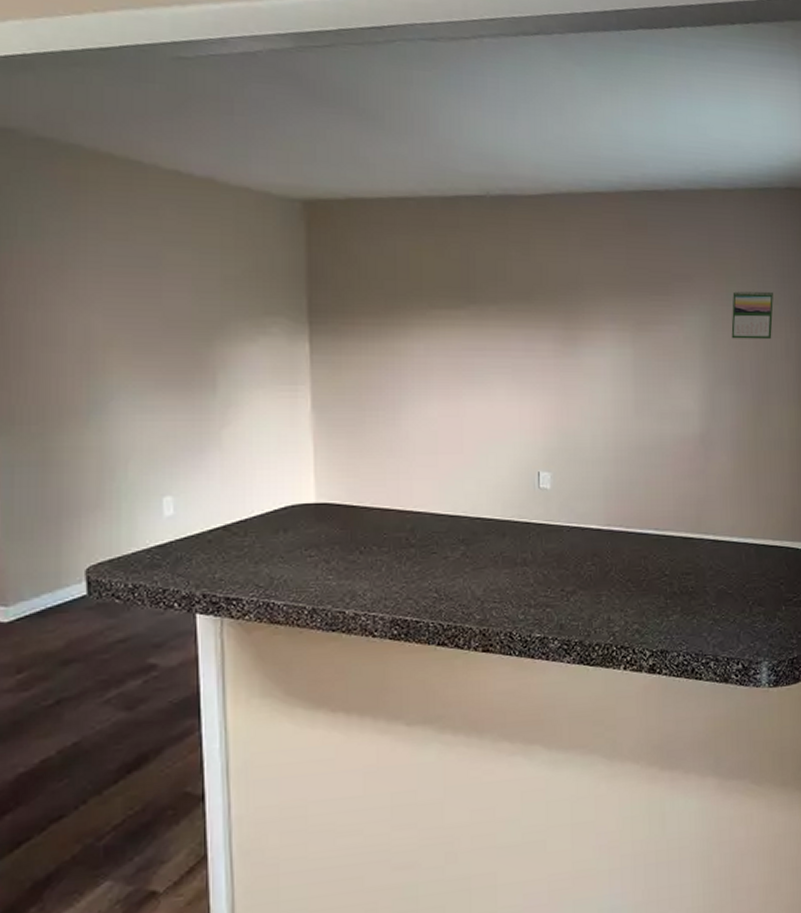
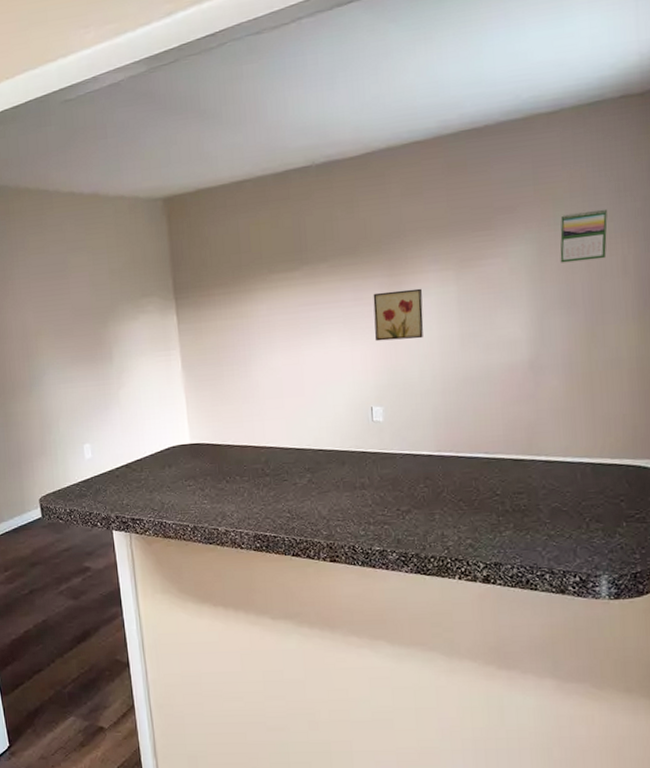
wall art: none [545,345,598,401] -> present [373,288,424,342]

